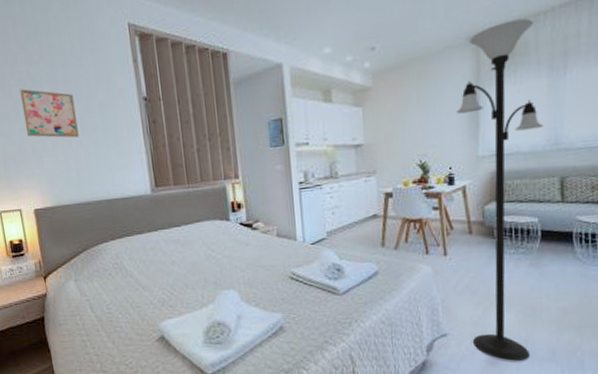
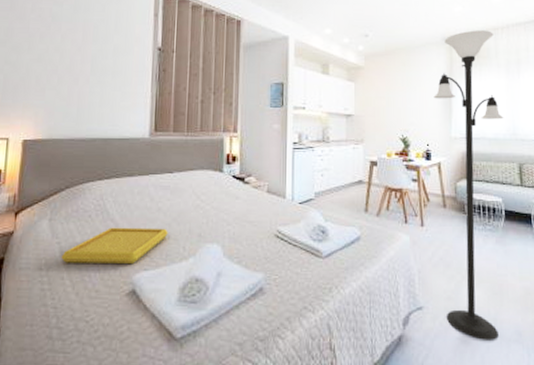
wall art: present [20,88,79,138] -> none [34,24,90,75]
serving tray: none [93,279,186,317] -> present [61,227,168,263]

